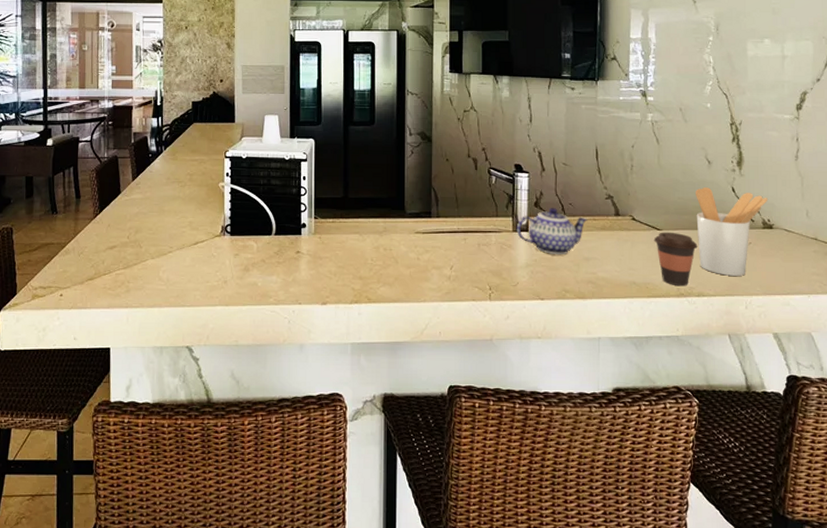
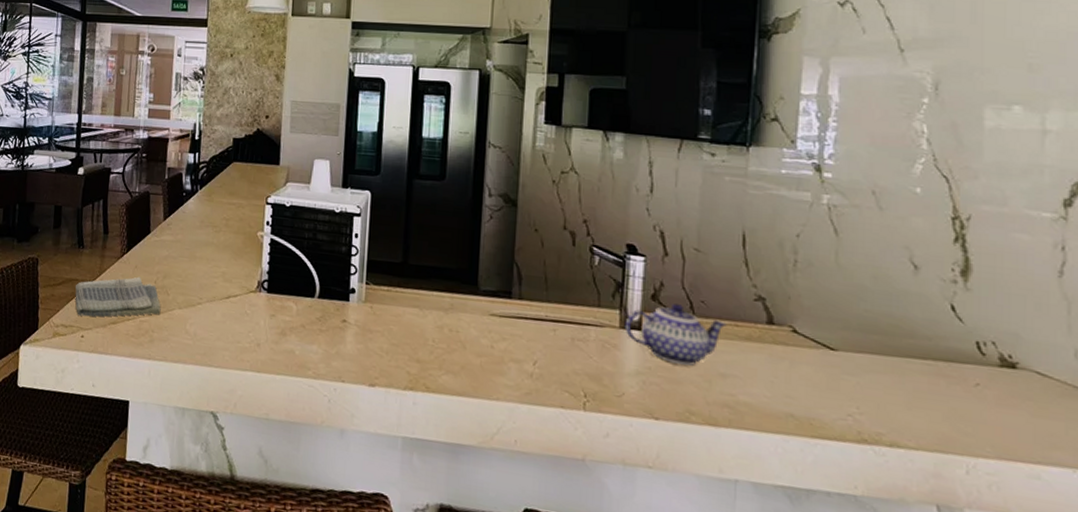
dish towel: none [51,234,135,276] -> present [75,276,161,317]
coffee cup: present [653,232,698,287] -> none [823,353,893,430]
utensil holder: present [696,187,768,276] -> none [892,300,1009,428]

